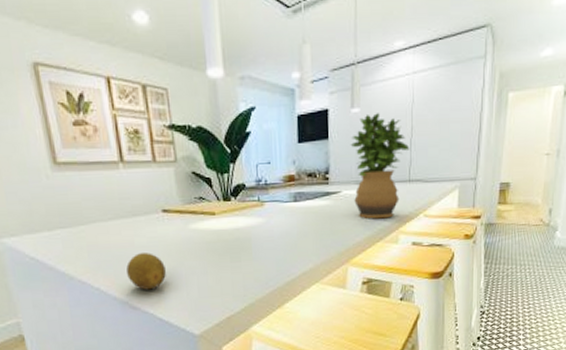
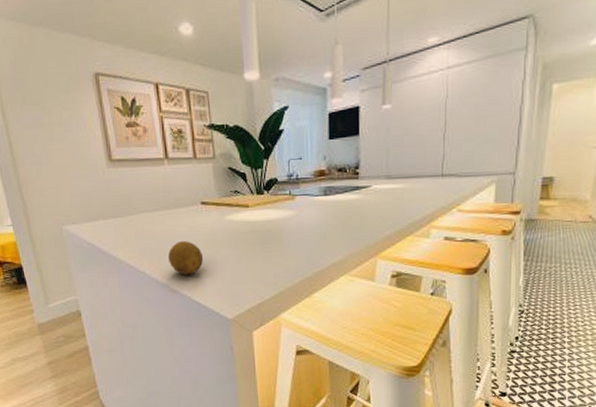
potted plant: present [350,113,410,219] -> none [381,109,443,213]

